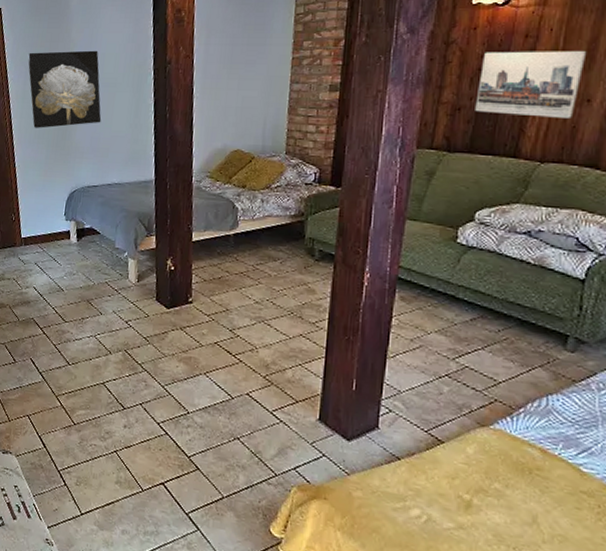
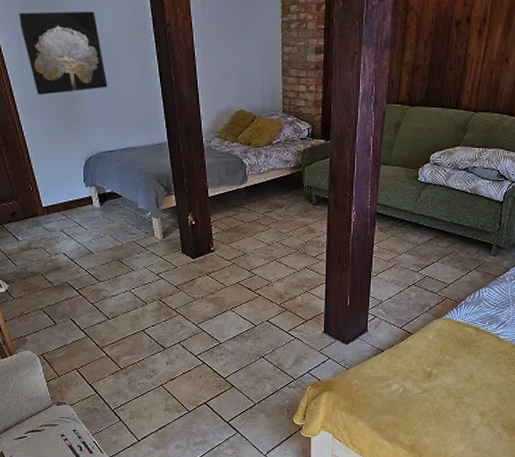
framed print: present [475,51,587,118] -> none [428,17,506,75]

